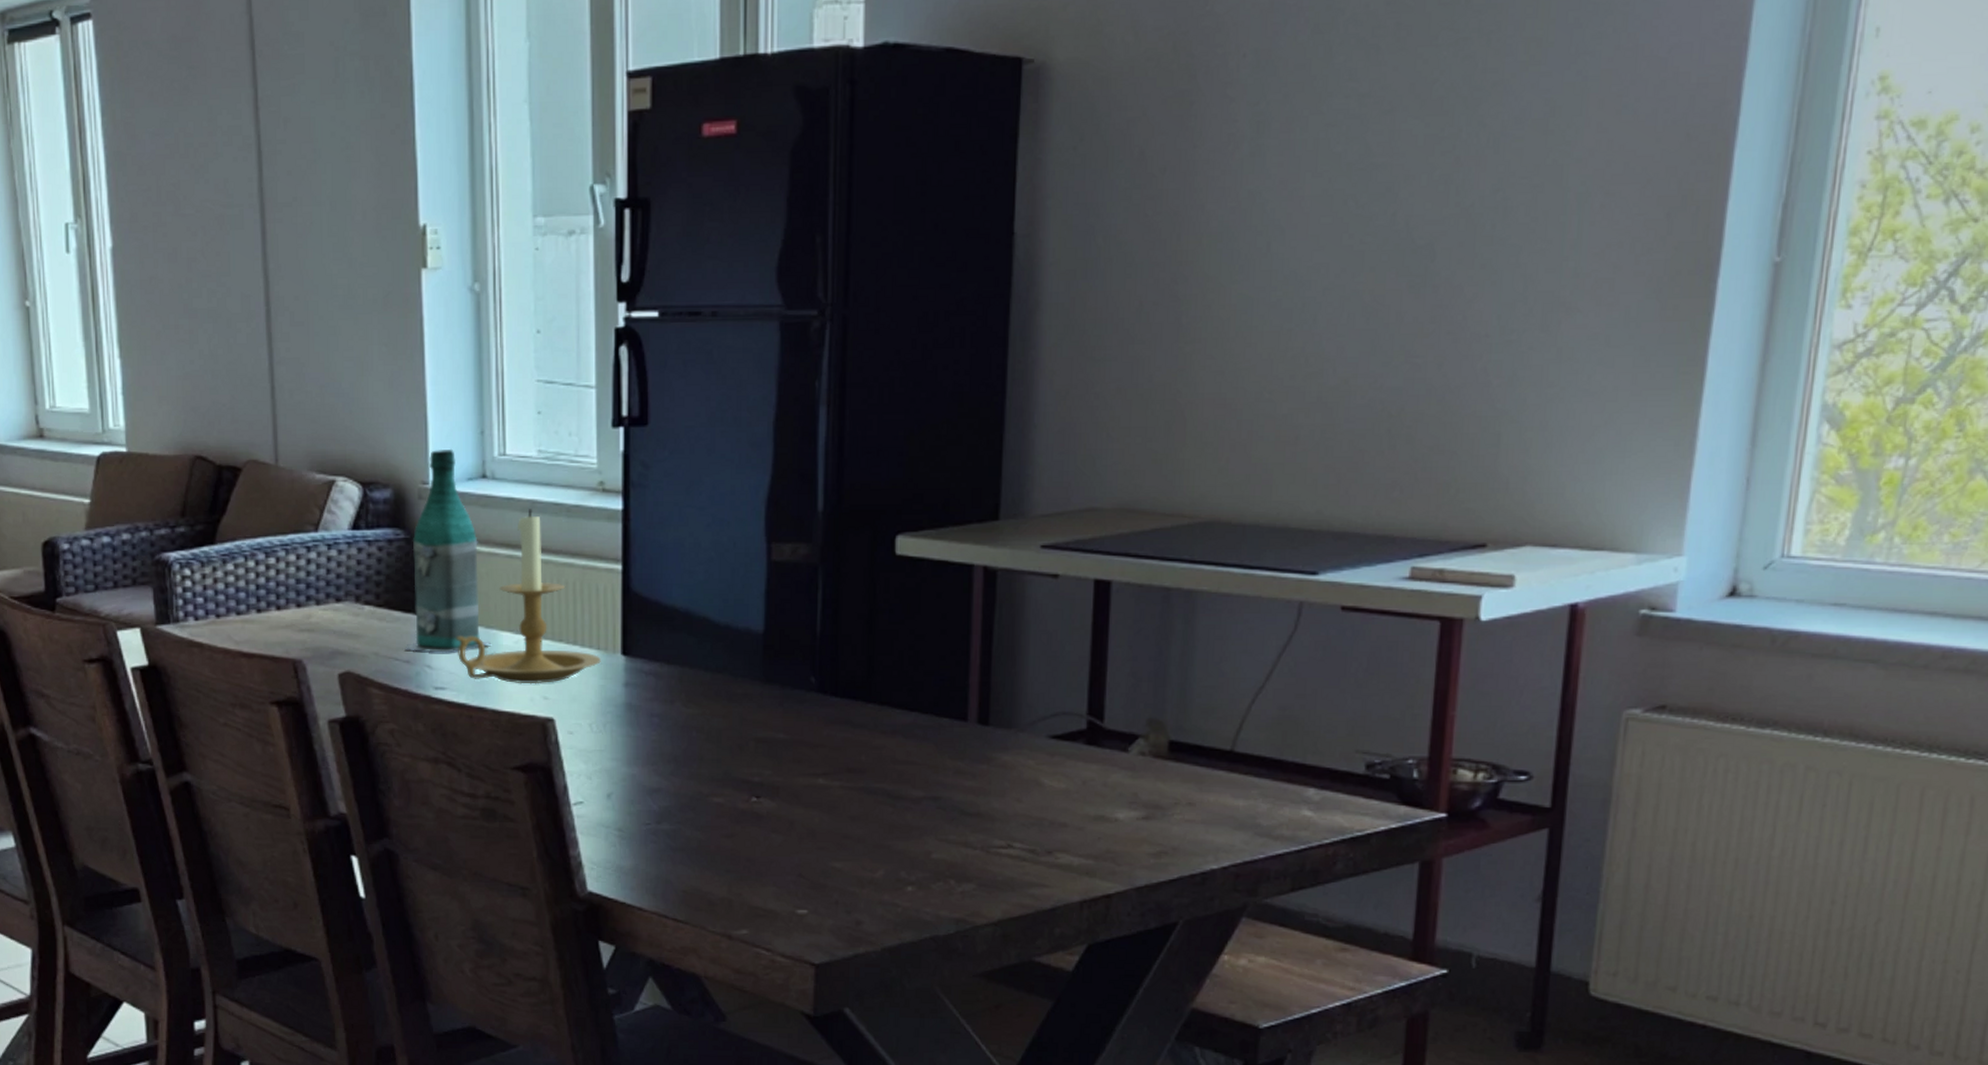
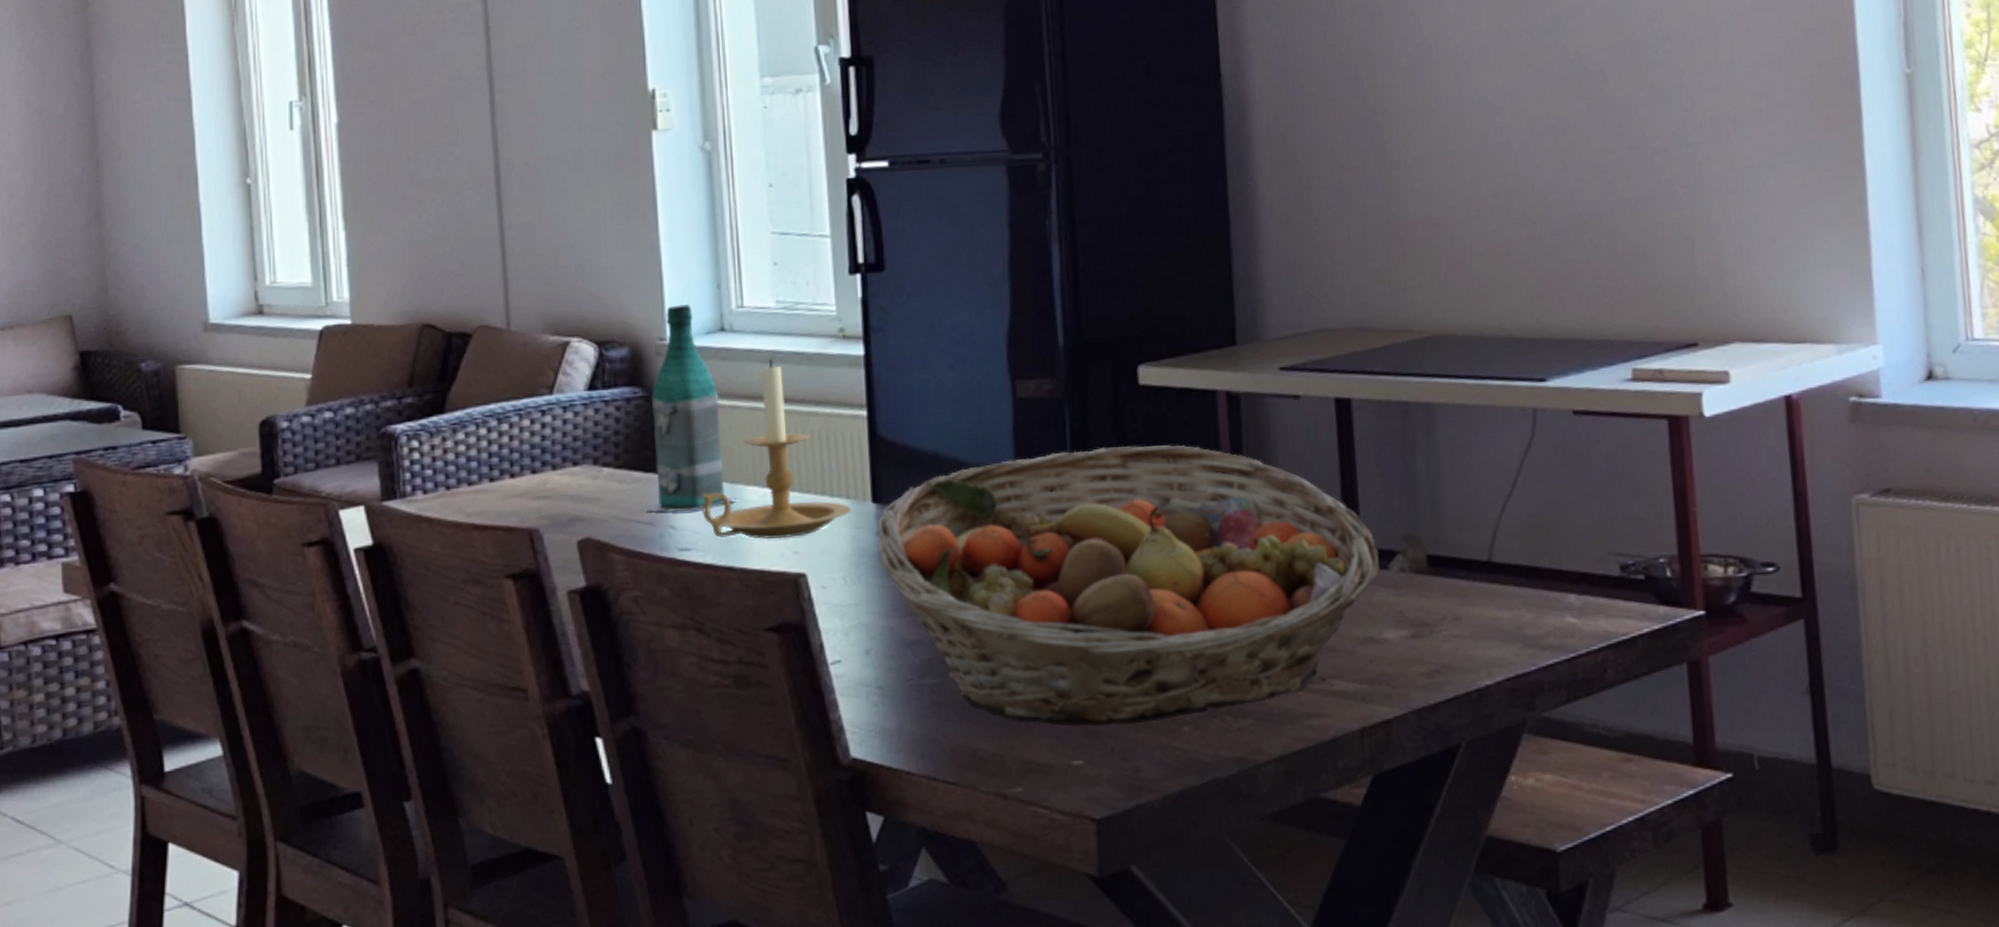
fruit basket: none [624,614,1121,881] -> present [877,445,1380,727]

